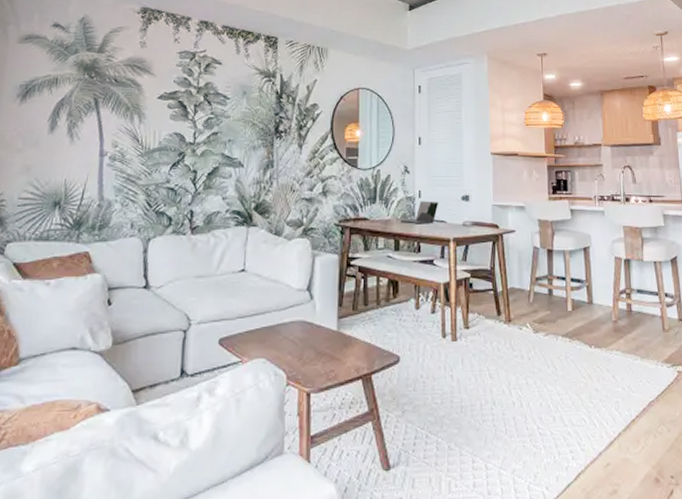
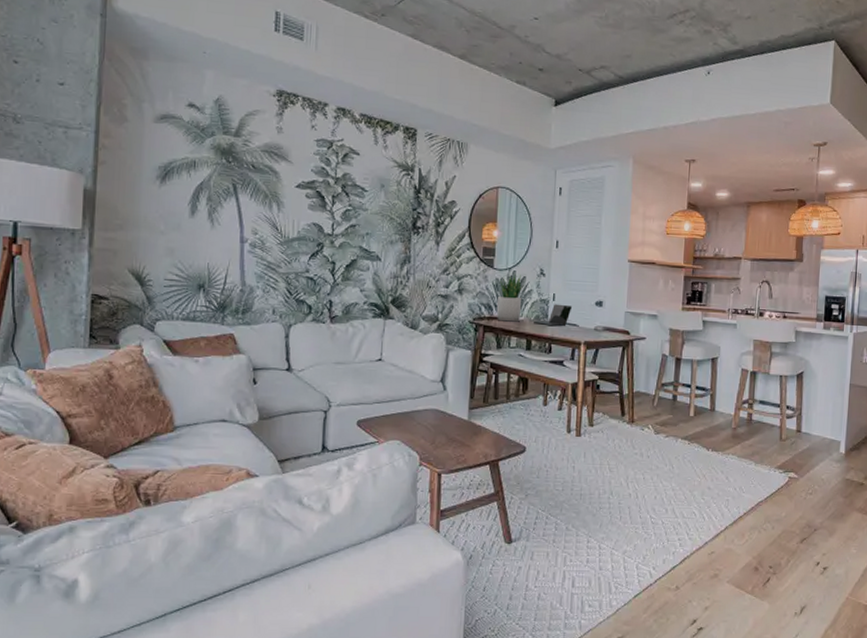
planter: none [363,173,388,222] -> present [497,274,523,322]

